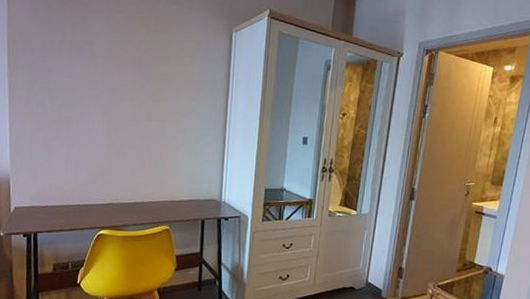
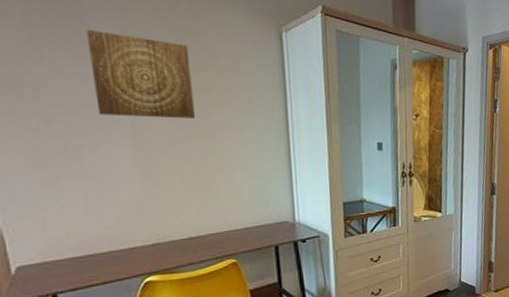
wall art: none [85,26,157,102] -> present [86,29,195,119]

